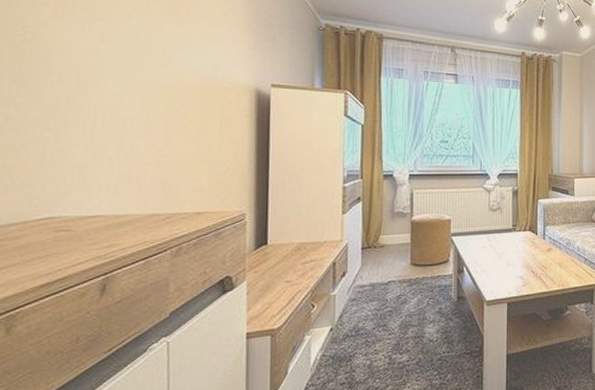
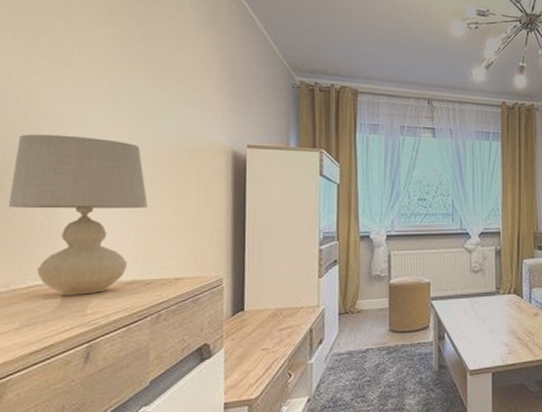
table lamp: none [16,65,167,228] -> present [8,134,148,295]

